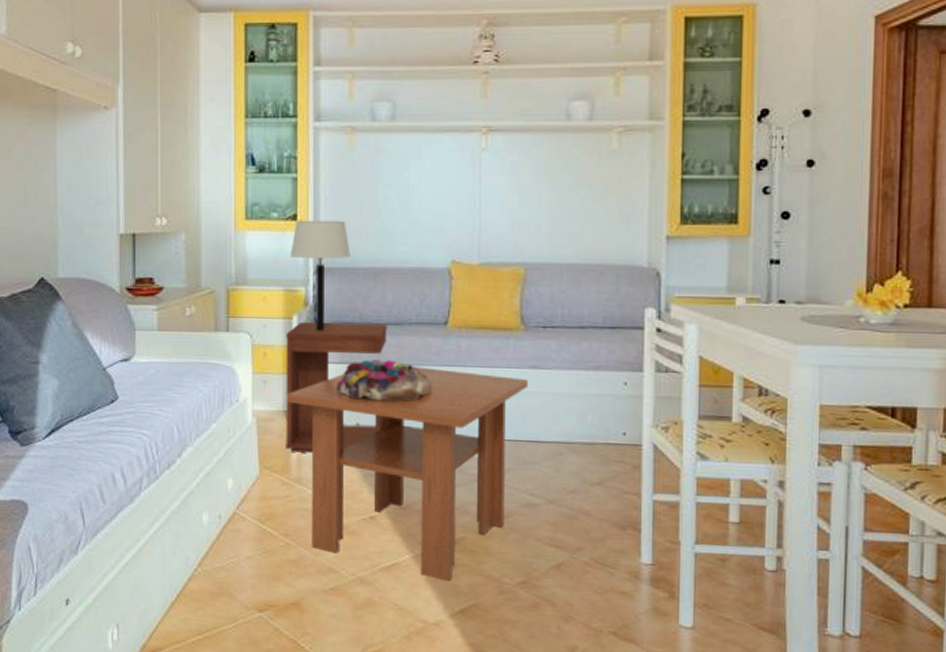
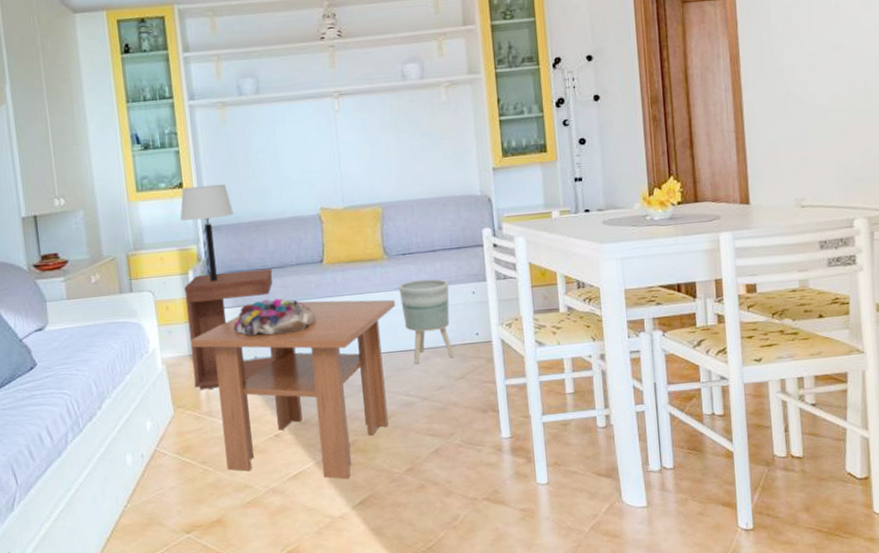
planter: none [534,359,596,459] -> present [398,279,454,364]

